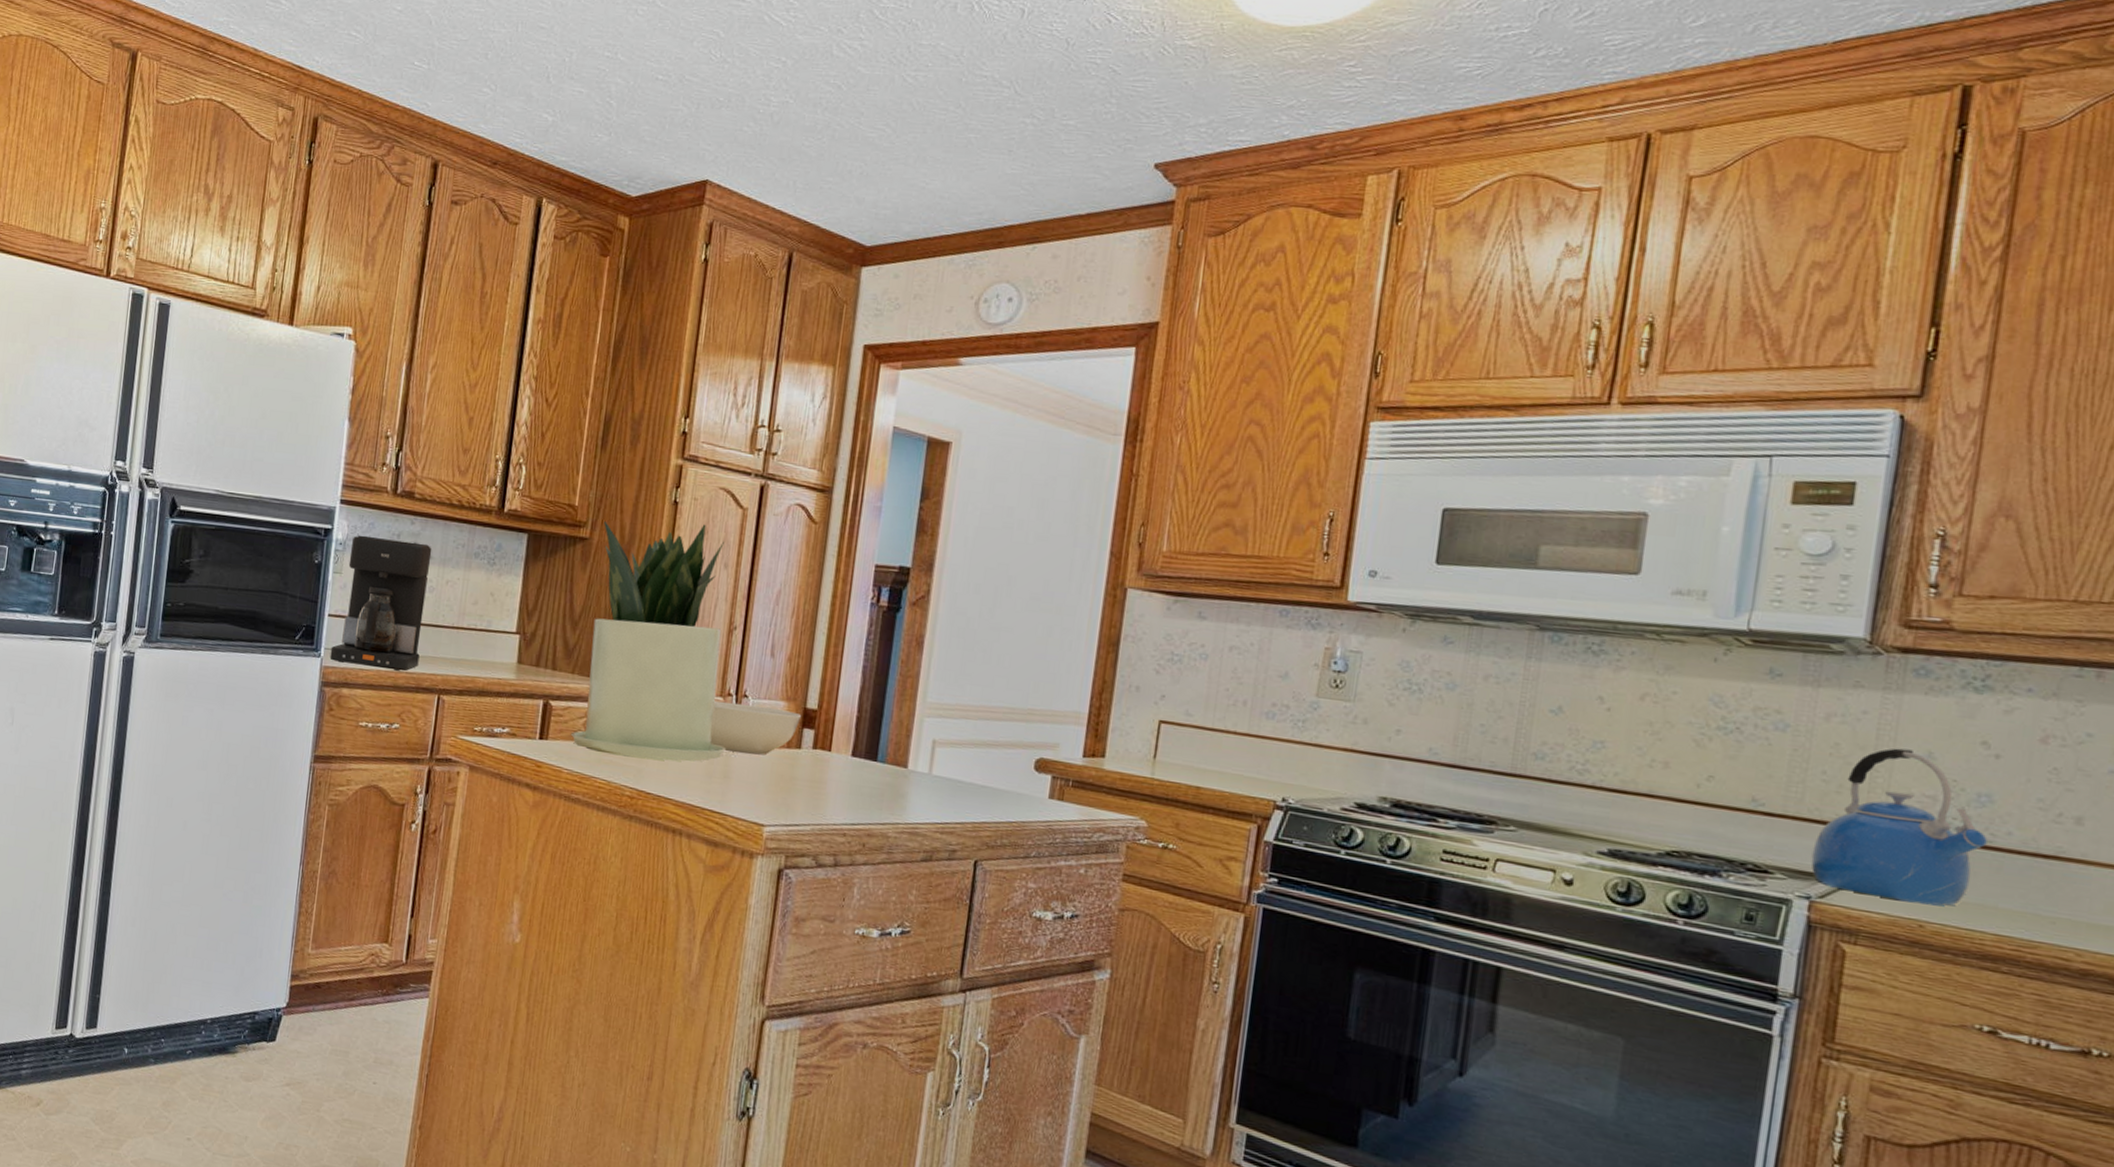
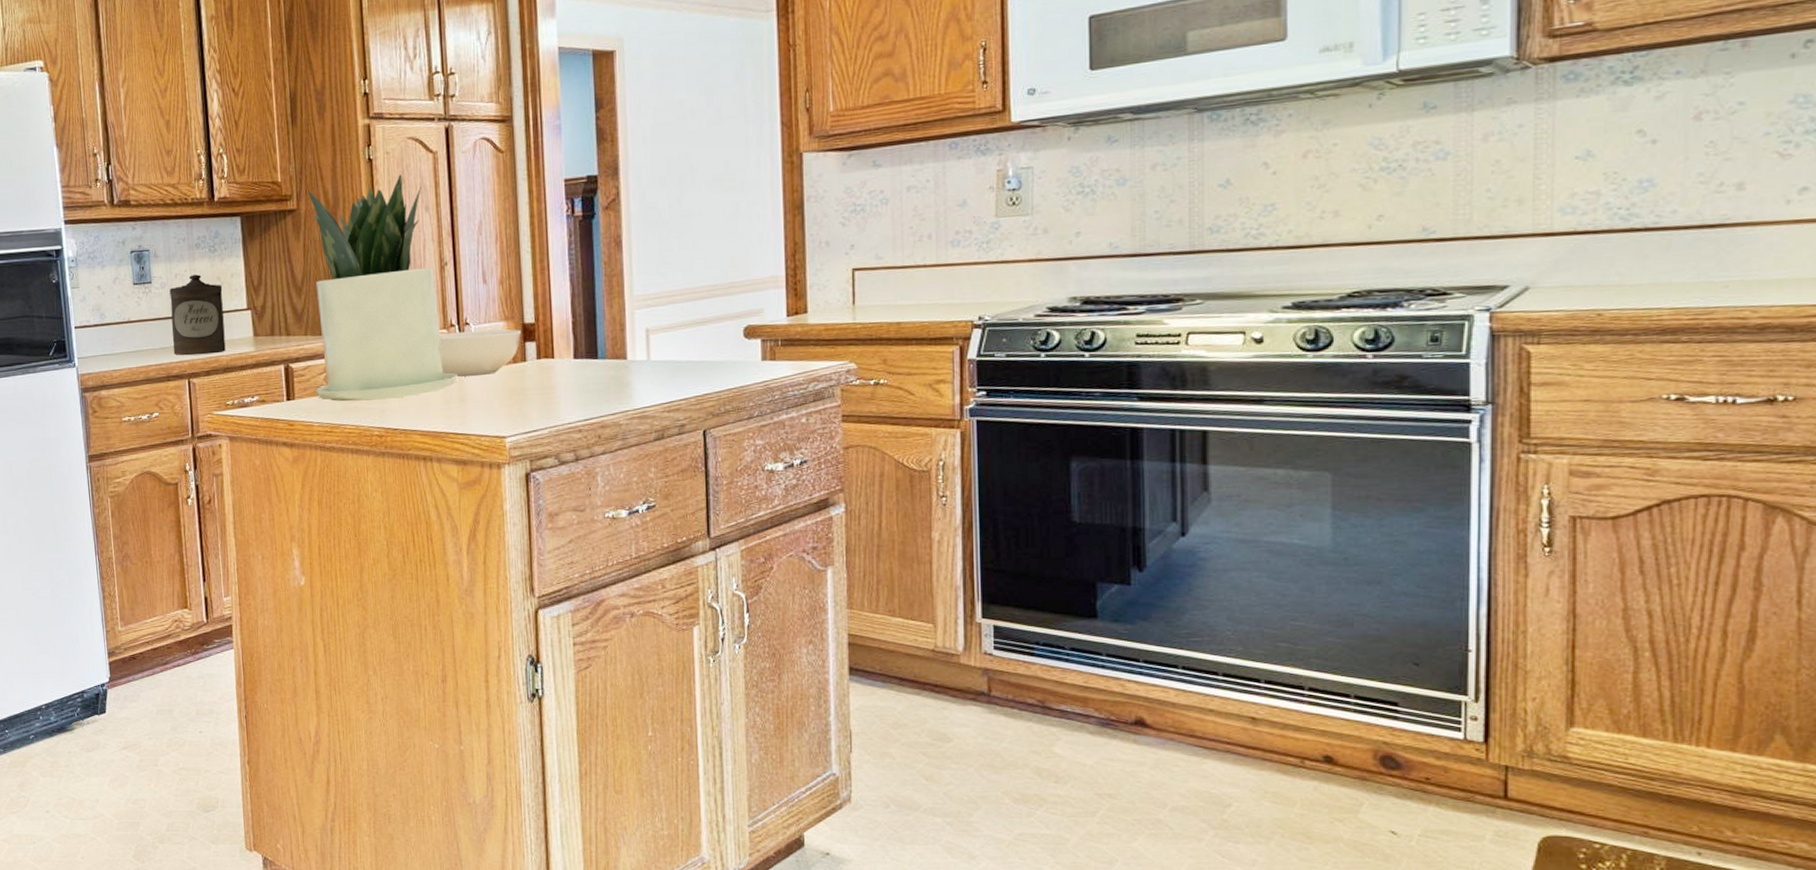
coffee maker: present [330,535,432,672] -> none [82,245,165,368]
canister: none [428,584,494,674] -> present [169,274,226,356]
kettle: present [1811,748,1987,906] -> none [1486,152,1653,296]

